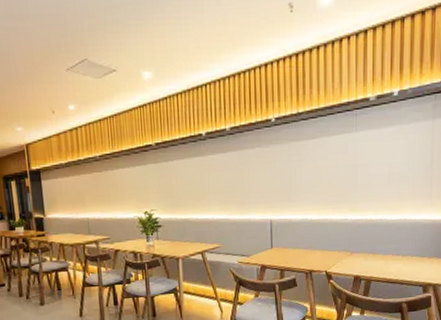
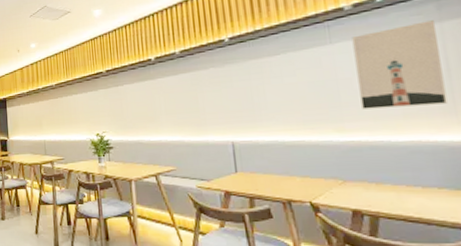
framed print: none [371,117,430,192] -> present [352,20,447,109]

